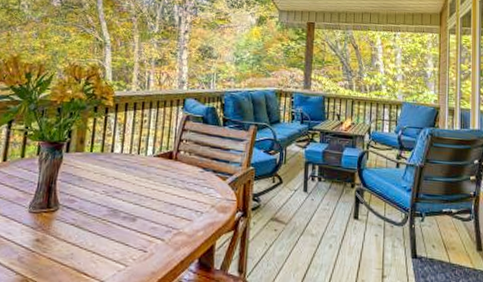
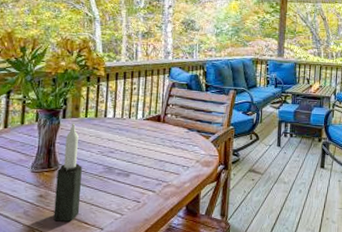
candle: none [49,158,84,272] -> present [53,123,82,222]

